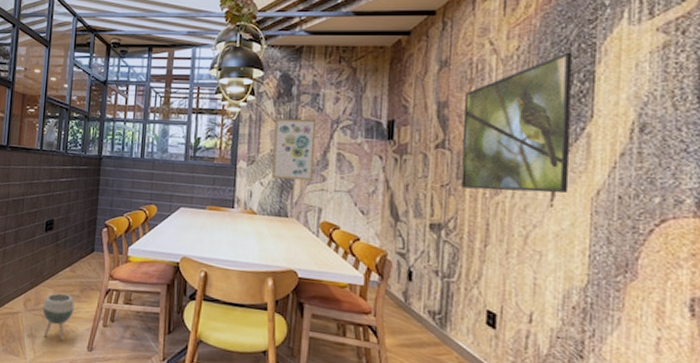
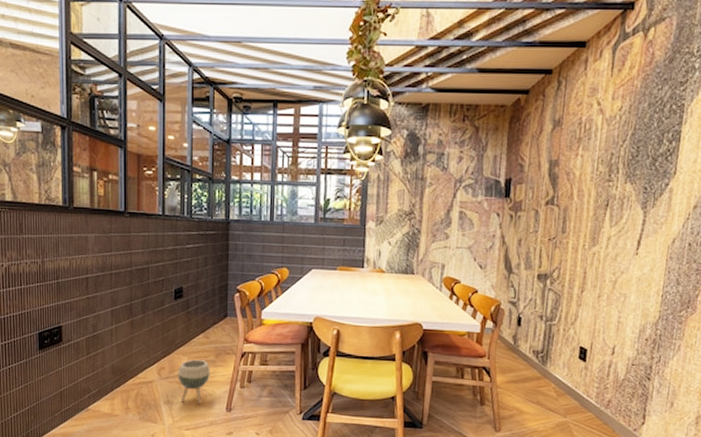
wall art: present [272,119,317,181] -> none [399,178,442,239]
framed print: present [461,52,573,194] -> none [565,113,666,243]

